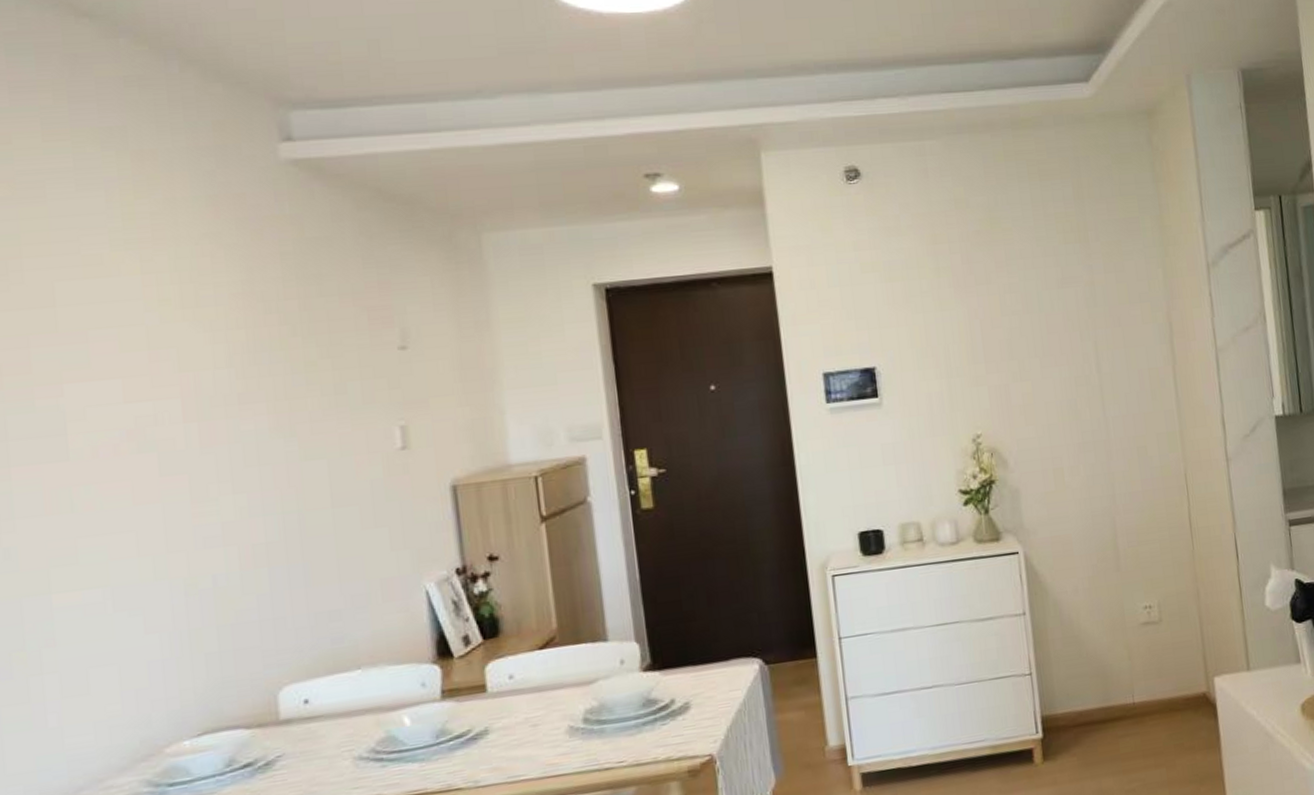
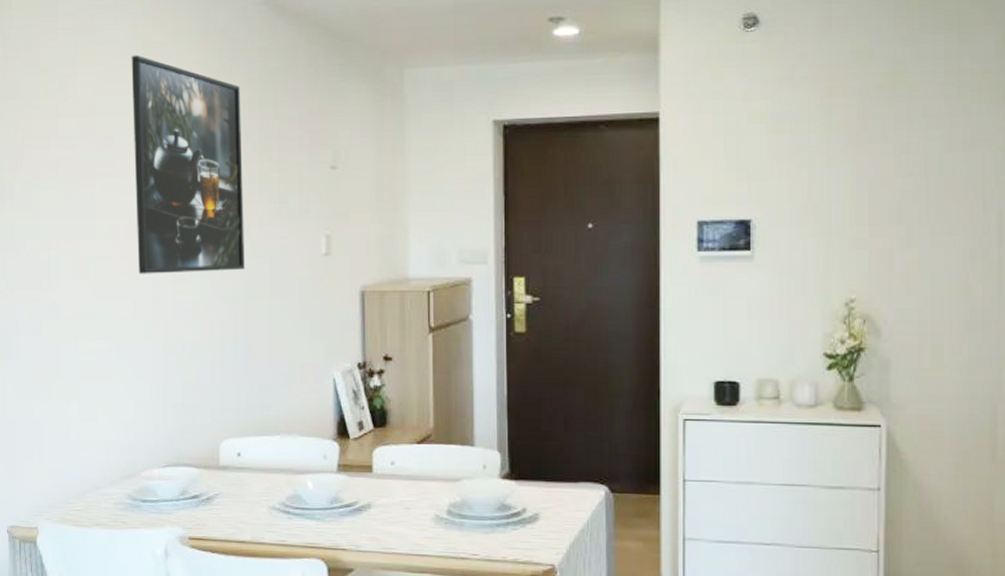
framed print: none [106,228,294,499] -> present [131,54,244,274]

